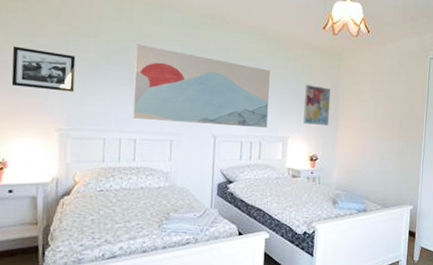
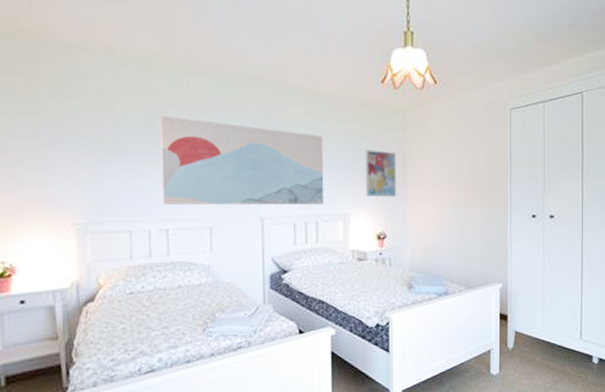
picture frame: present [11,46,76,92] -> none [12,128,90,178]

